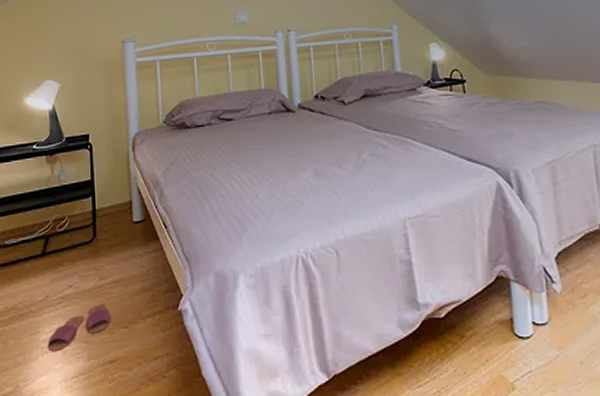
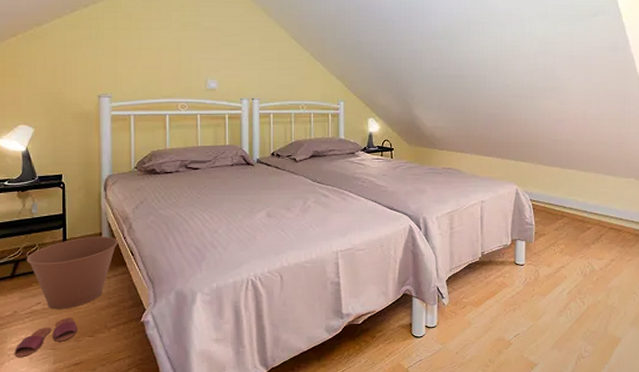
basket: none [56,205,150,294] -> present [26,236,119,309]

